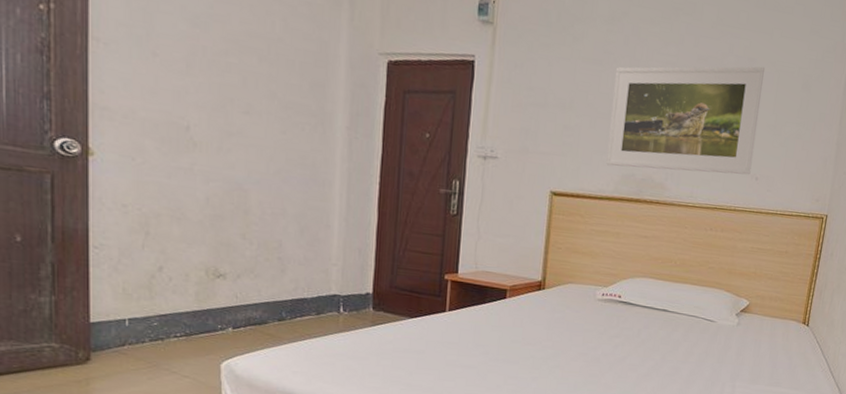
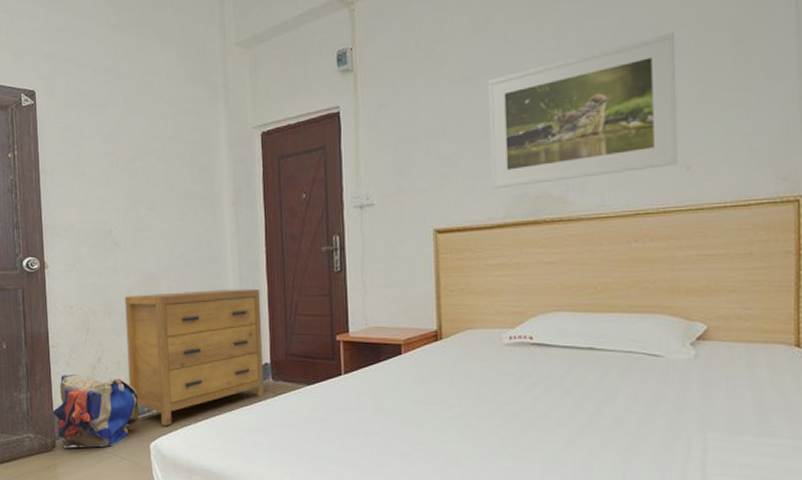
backpack: none [87,280,211,363] -> present [52,375,139,448]
dresser: none [199,203,369,346] -> present [124,288,265,426]

